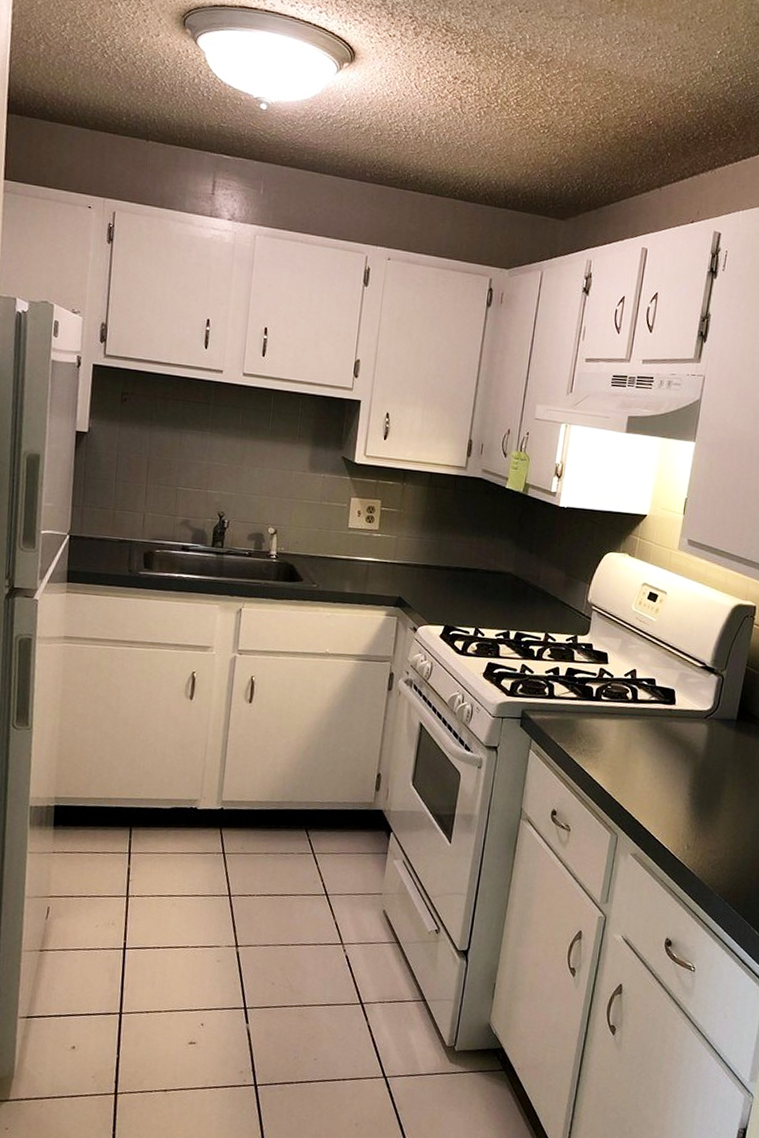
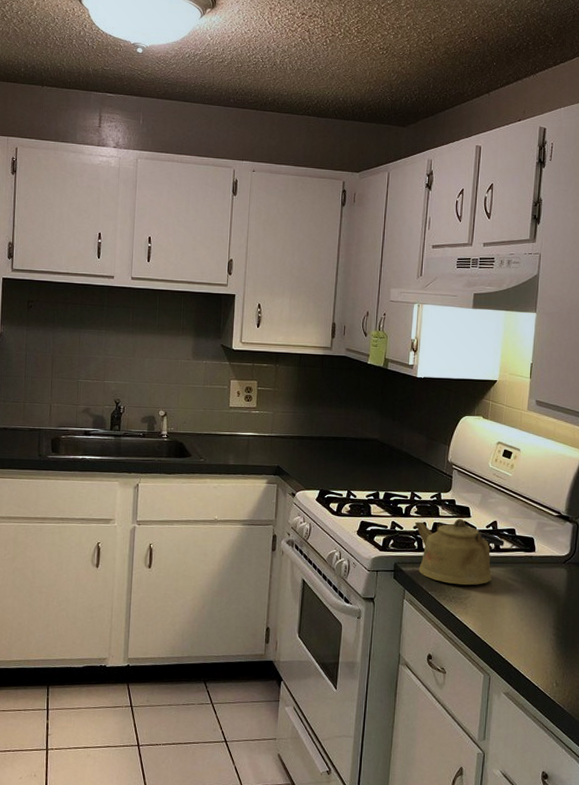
kettle: none [547,665,643,738] -> present [415,519,505,586]

